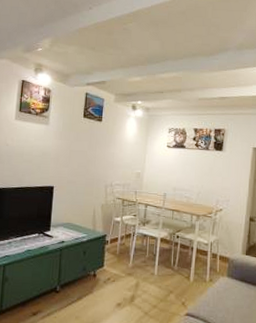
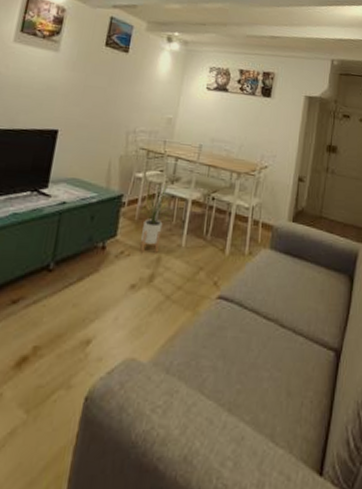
house plant: none [120,225,147,280] -> present [139,183,176,253]

